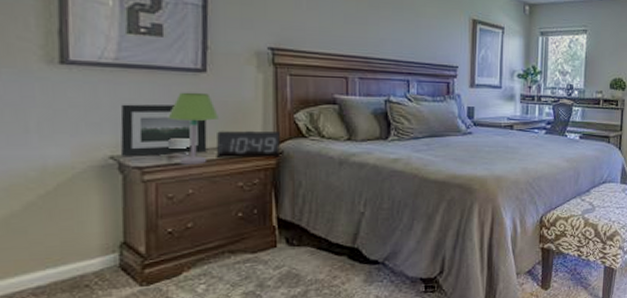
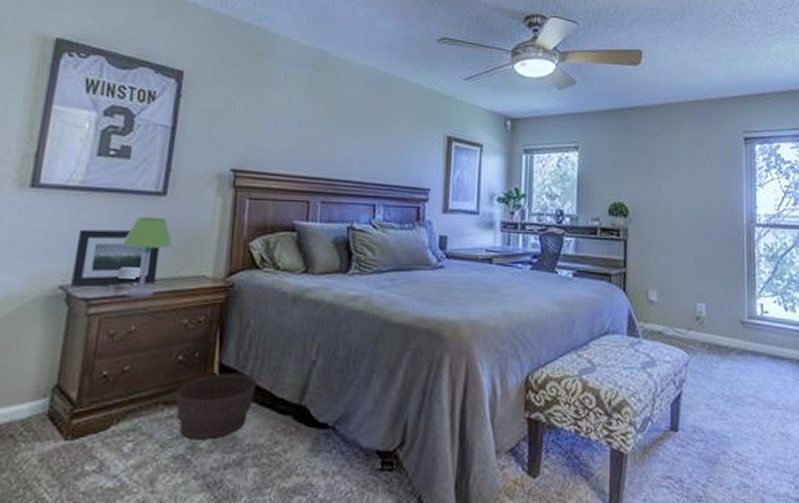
alarm clock: present [216,130,280,159] -> none [164,259,233,292]
basket: none [239,225,313,280] -> present [175,373,257,440]

